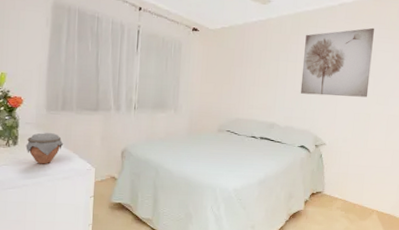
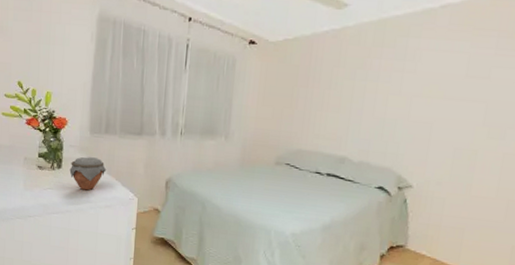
wall art: present [300,27,374,97] -> none [381,36,491,129]

